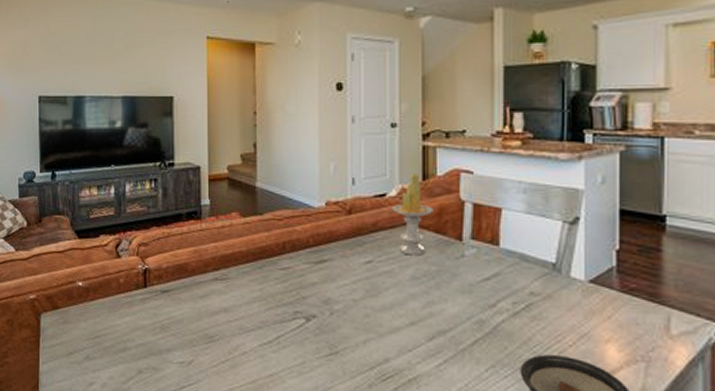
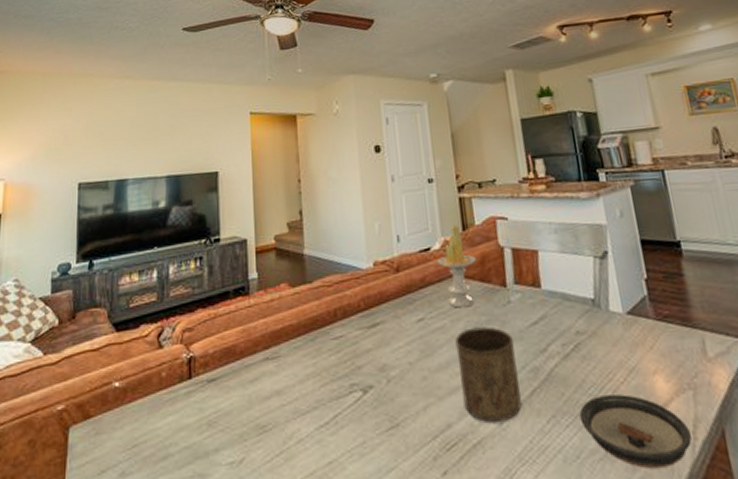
cup: none [402,275,462,364] -> present [455,326,522,422]

